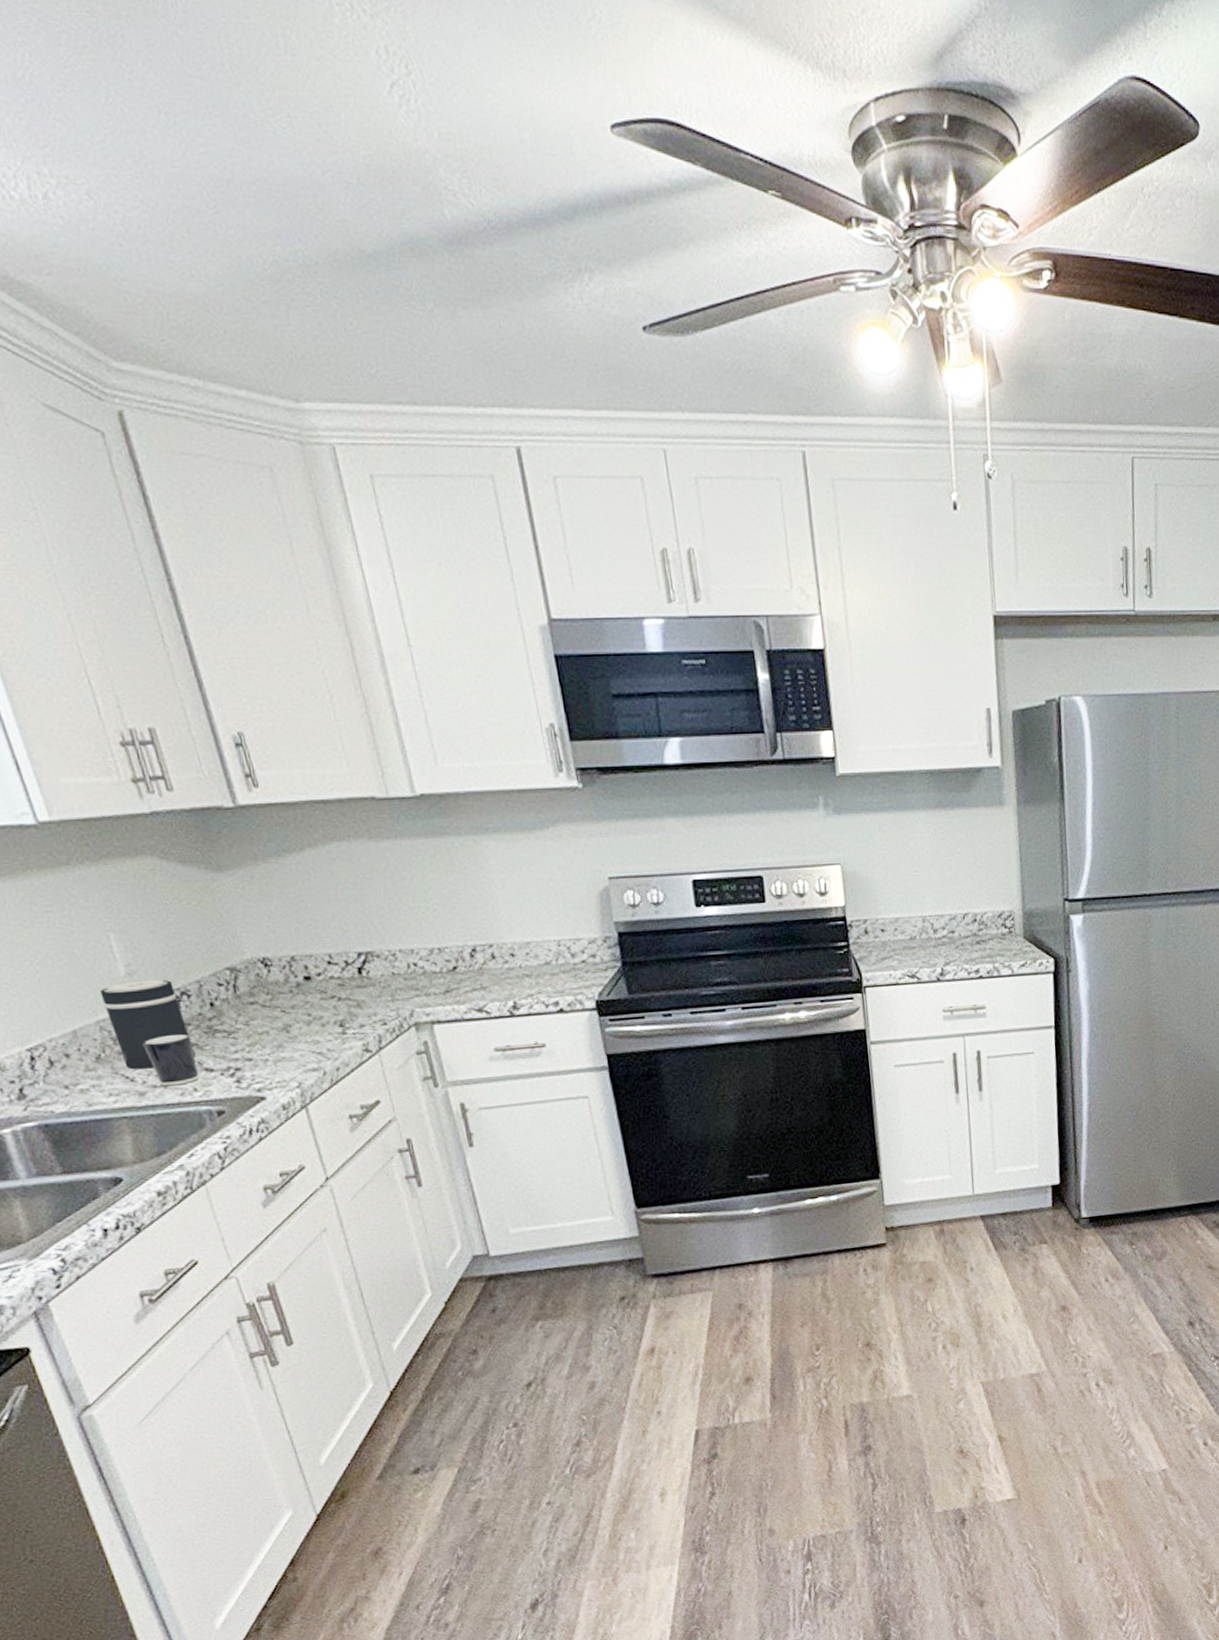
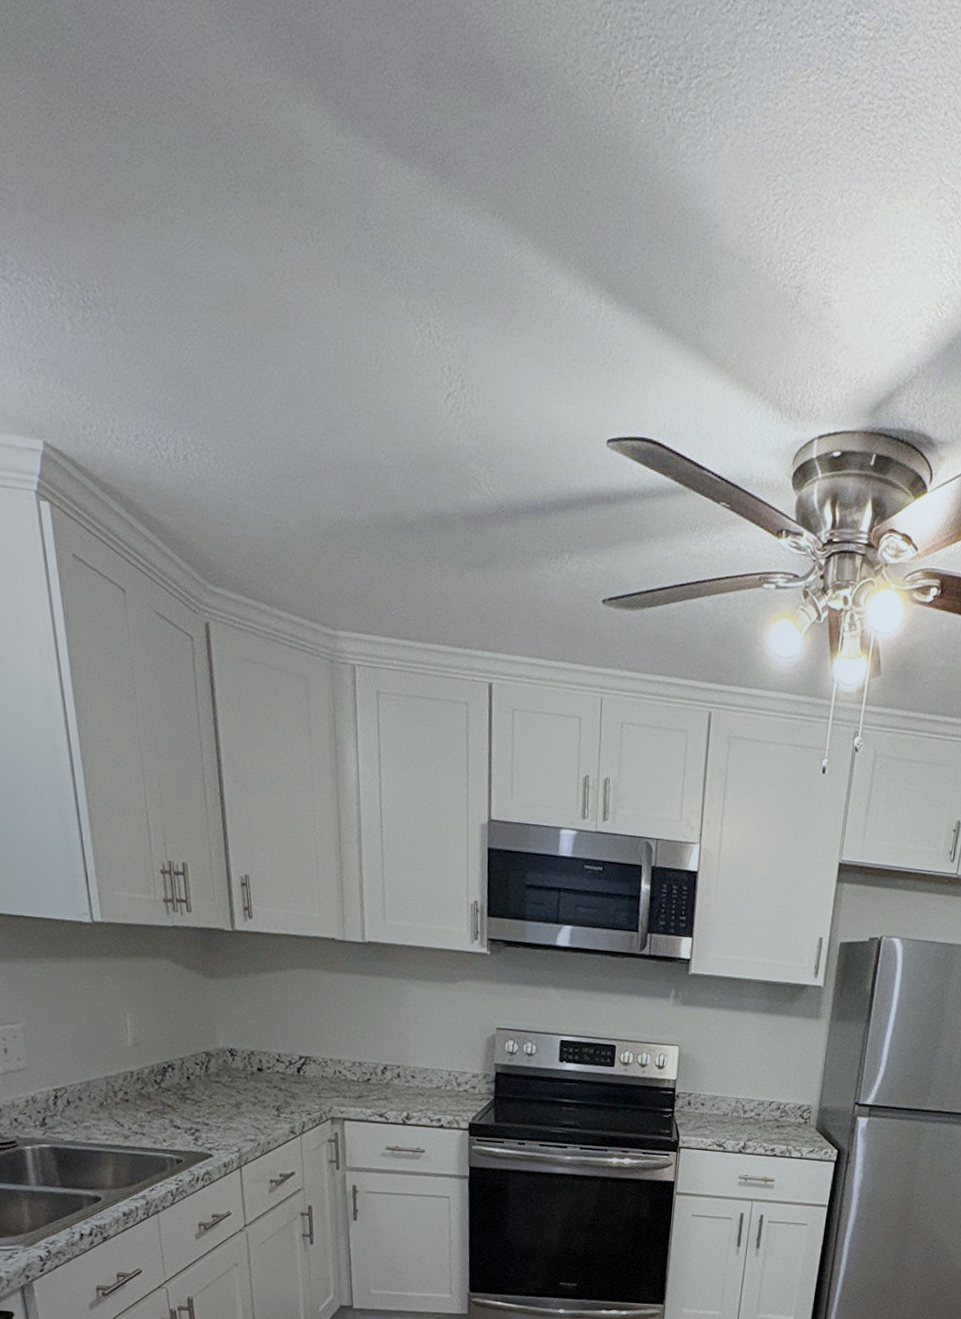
cylinder: present [100,979,195,1069] -> none [112,1051,169,1119]
mug: present [142,1033,200,1087] -> none [134,1095,169,1135]

